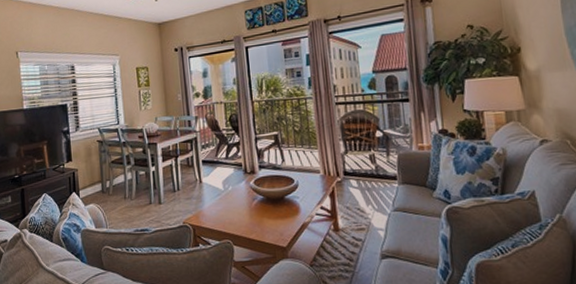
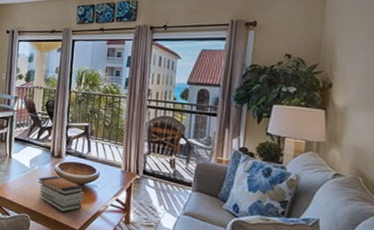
book stack: none [235,193,287,231] -> present [38,175,85,212]

